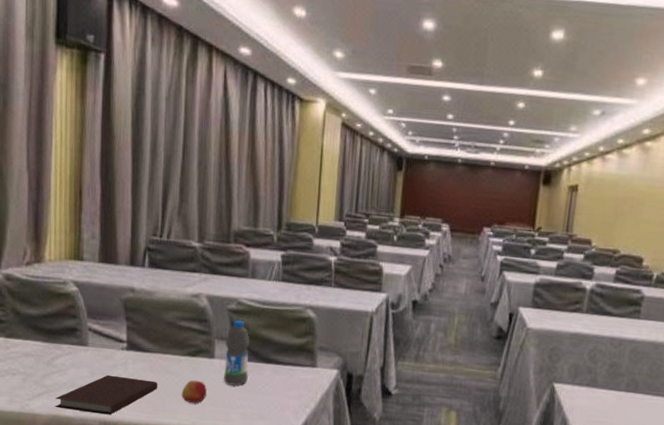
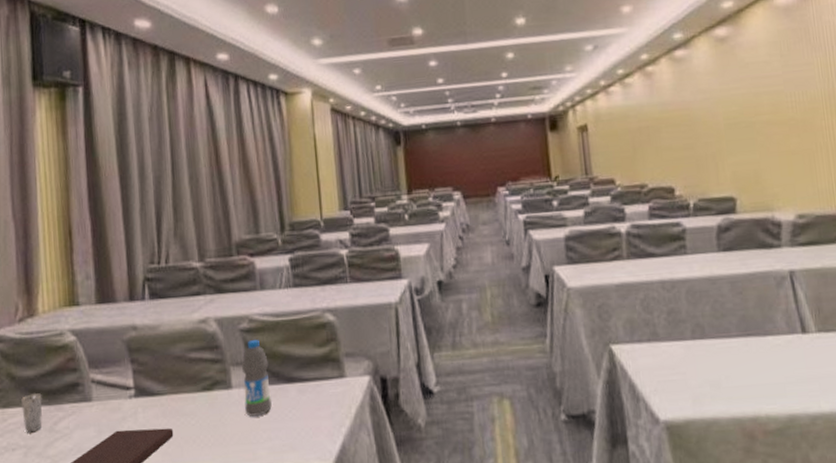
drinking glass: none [24,329,43,363] -> present [21,392,42,433]
apple: present [181,380,207,404] -> none [200,417,229,447]

